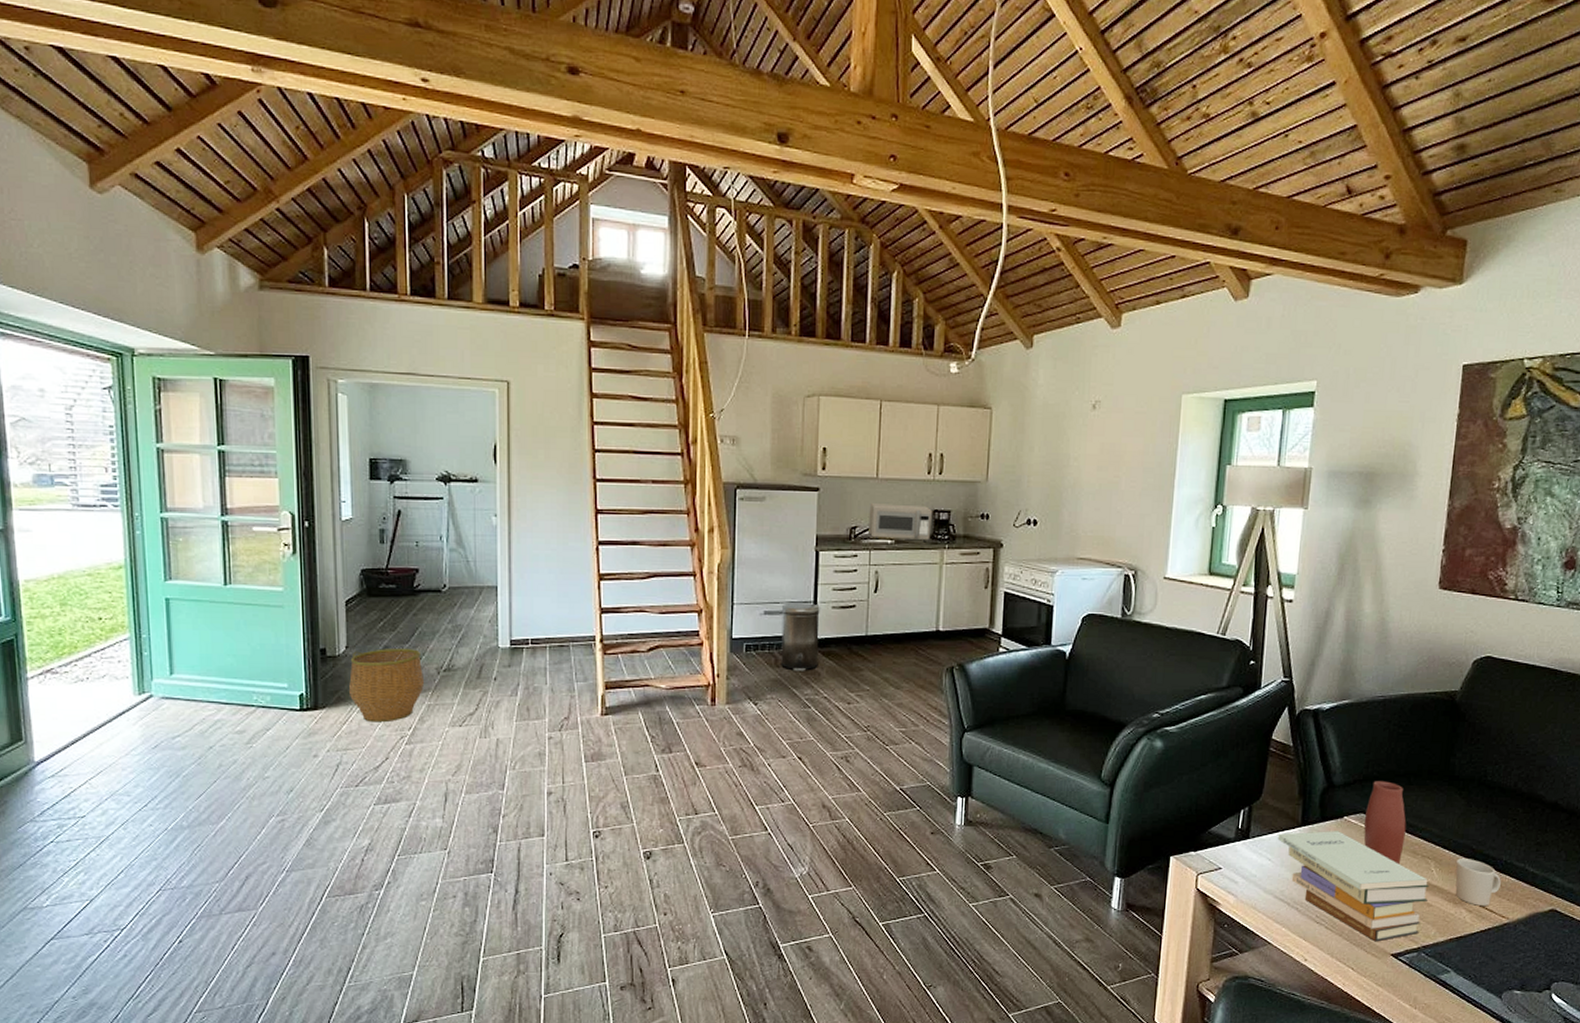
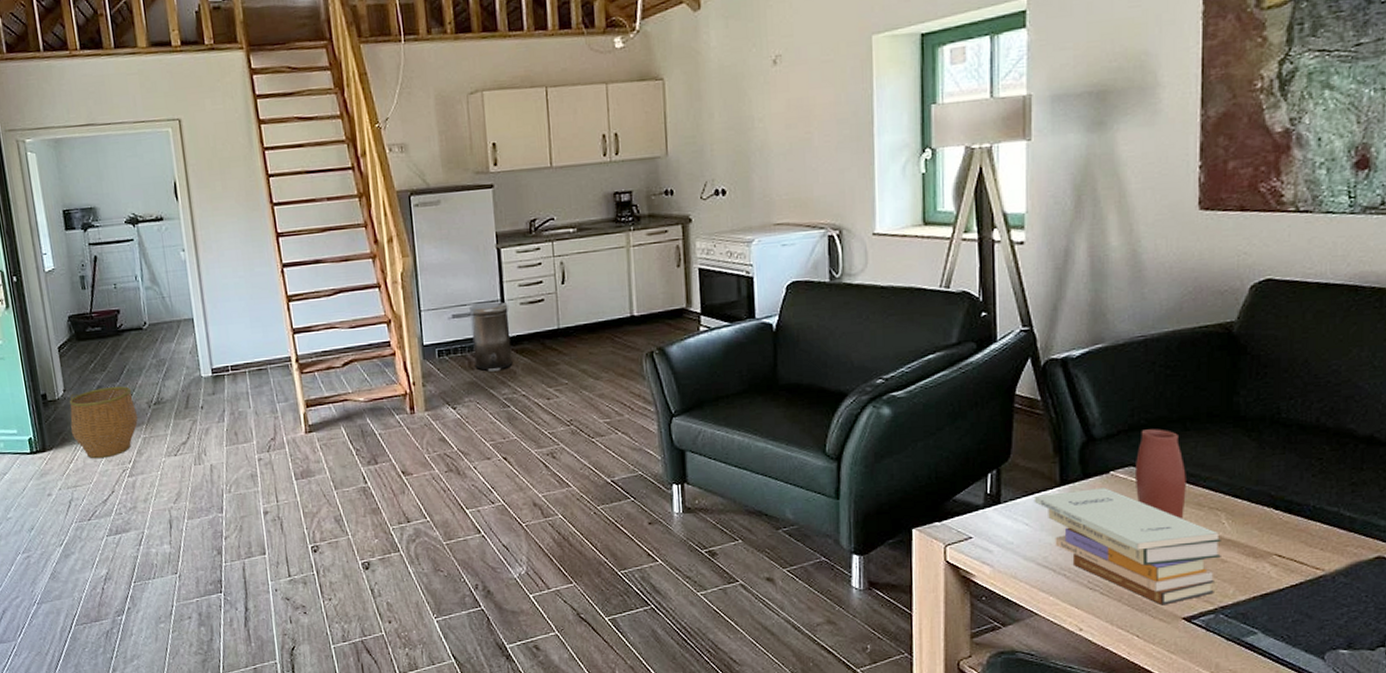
microwave: present [868,503,932,543] -> none [546,189,614,230]
mug: present [1455,859,1501,907] -> none [1251,507,1310,559]

